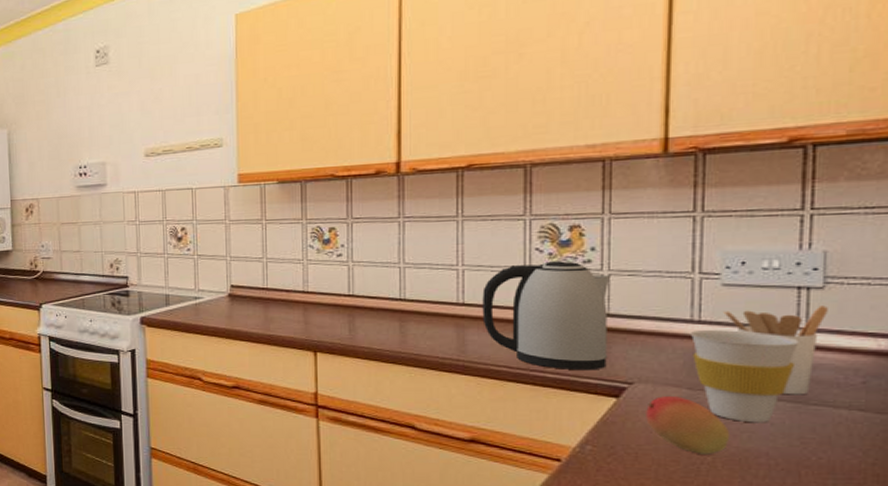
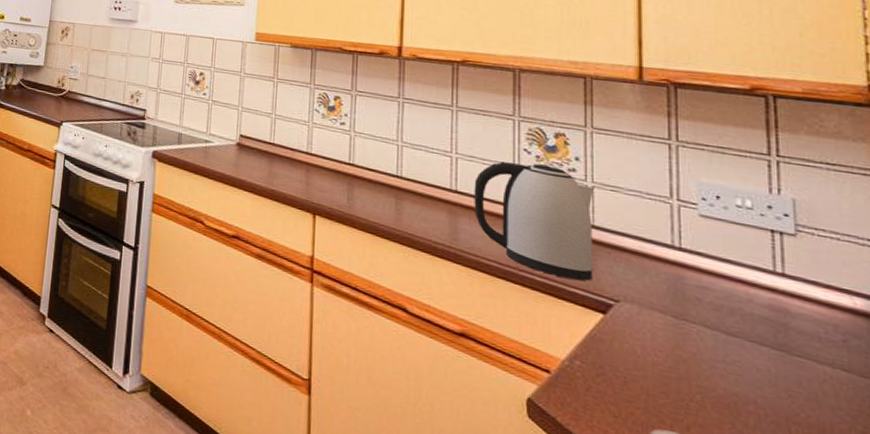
fruit: present [646,396,731,455] -> none [633,320,718,393]
cup: present [689,330,799,423] -> none [671,257,777,367]
utensil holder: present [723,305,828,395] -> none [702,242,802,344]

